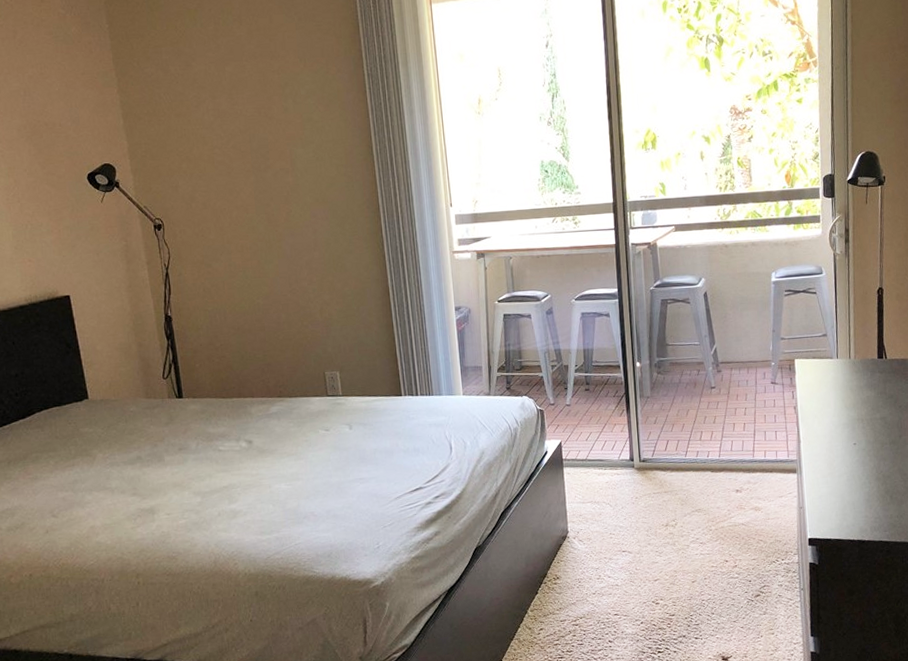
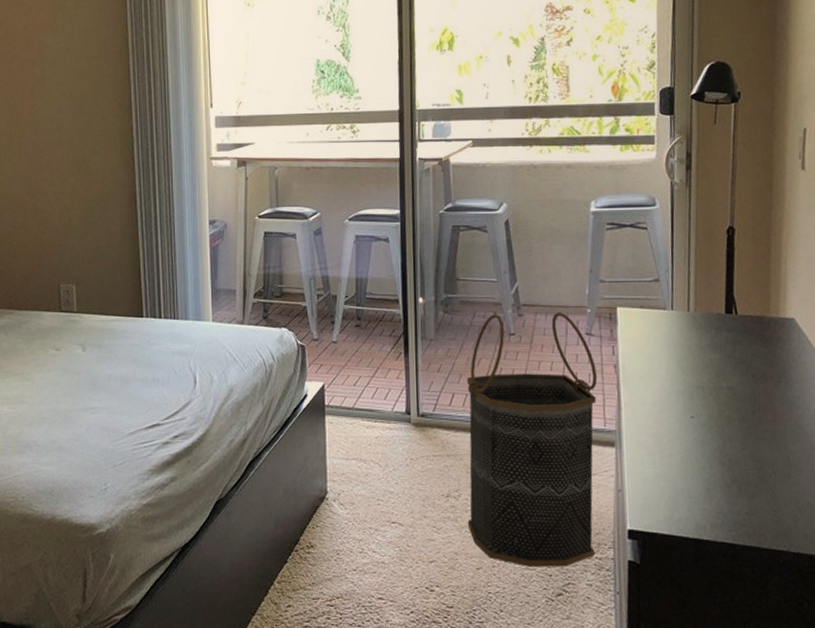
basket: none [678,366,784,576] -> present [467,312,598,567]

